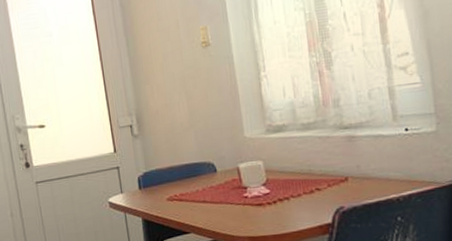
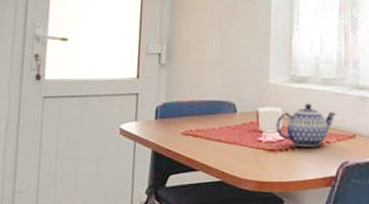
teapot: none [259,152,323,198] -> present [275,103,337,147]

